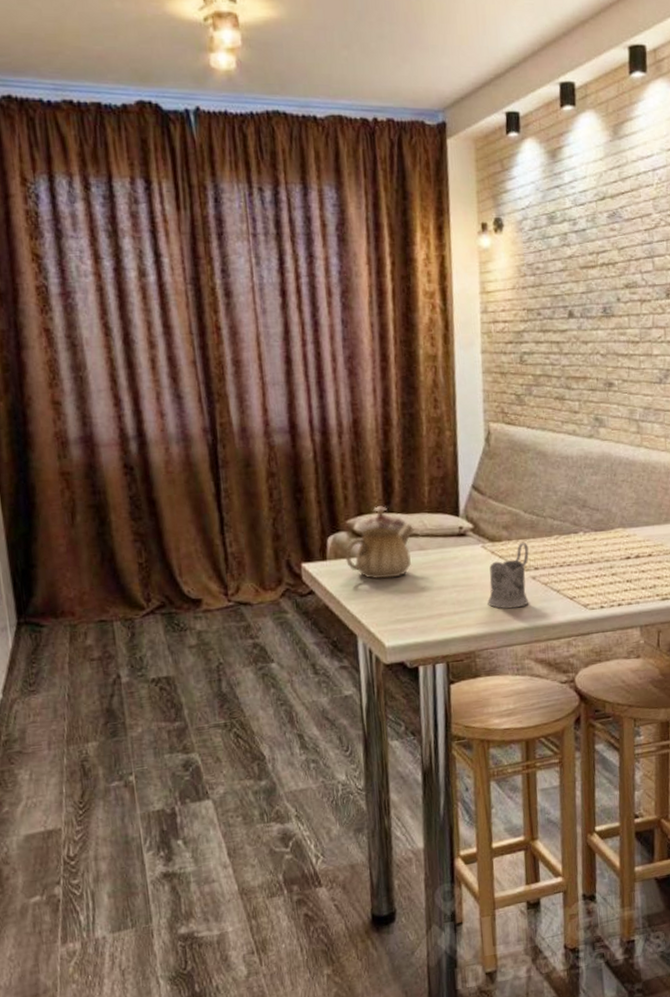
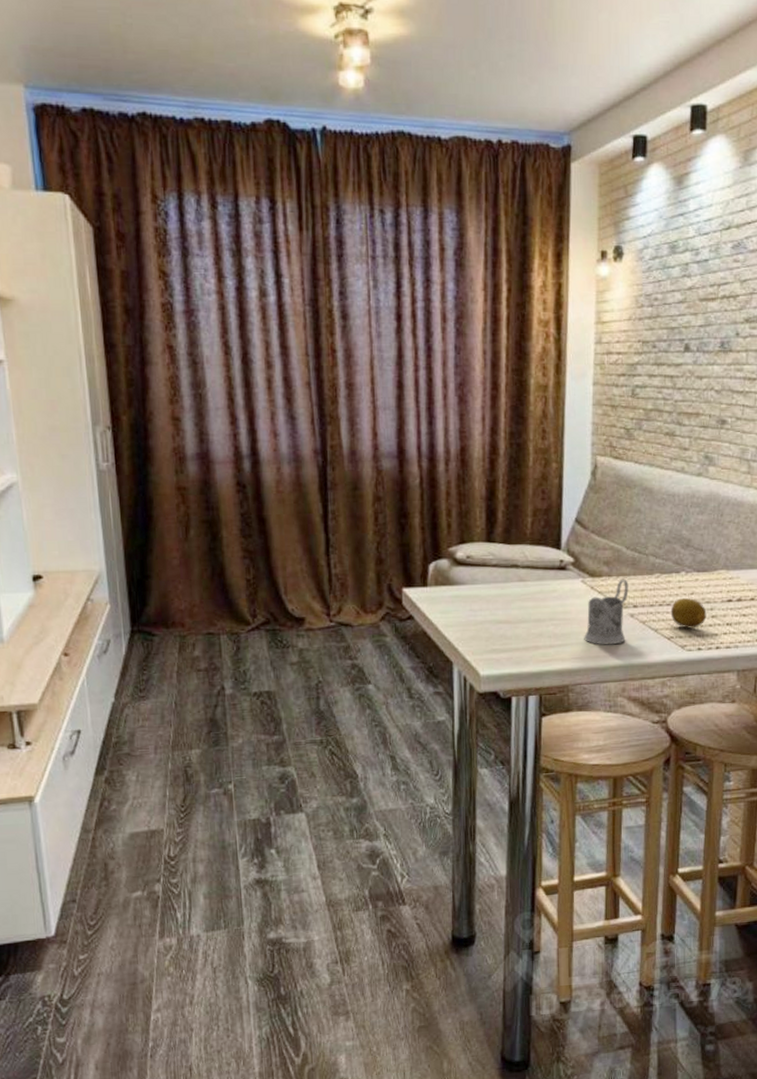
teapot: present [345,506,414,579] -> none [446,535,515,608]
fruit: none [571,557,607,588] -> present [670,598,707,629]

